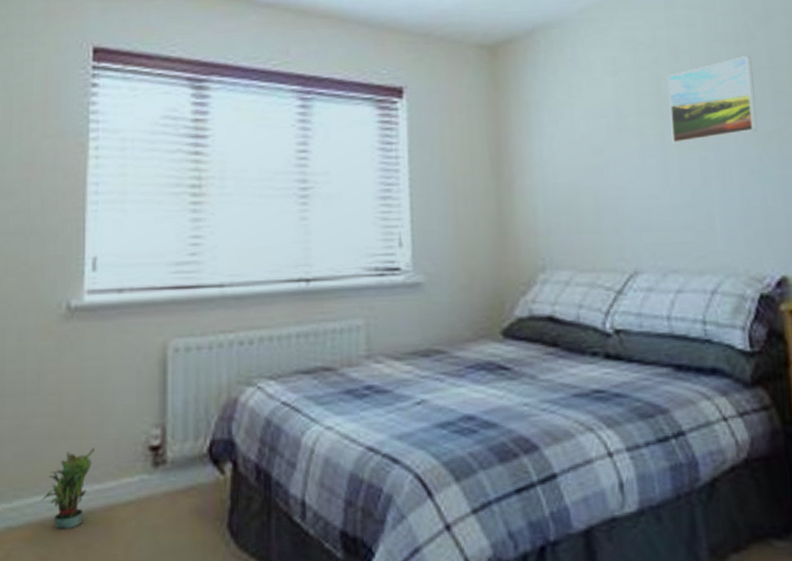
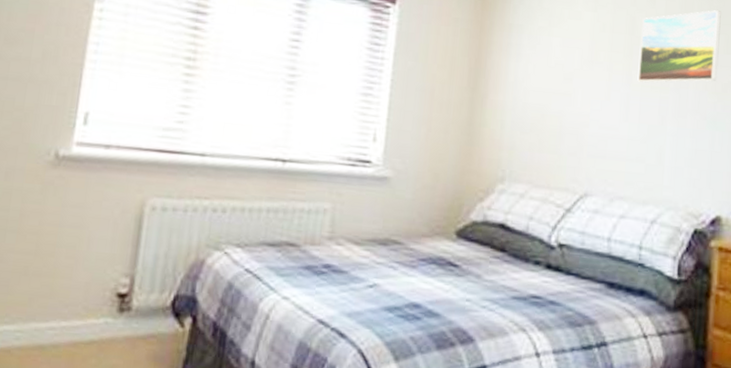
potted plant: present [40,448,95,529] -> none [8,287,66,358]

